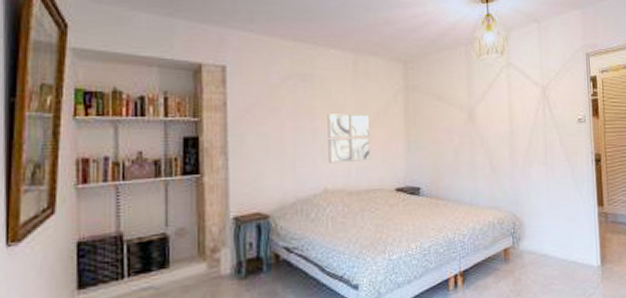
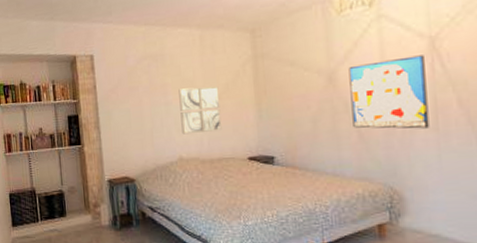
wall art: none [485,101,541,163] -> present [348,55,430,129]

